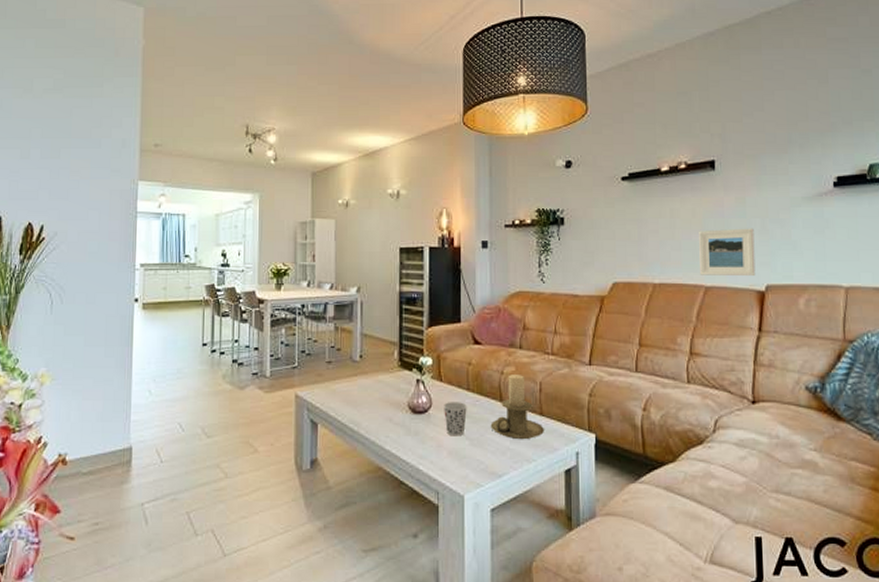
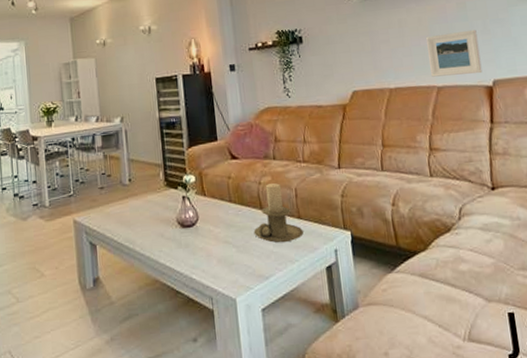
cup: present [444,402,468,437] -> none [209,213,232,246]

